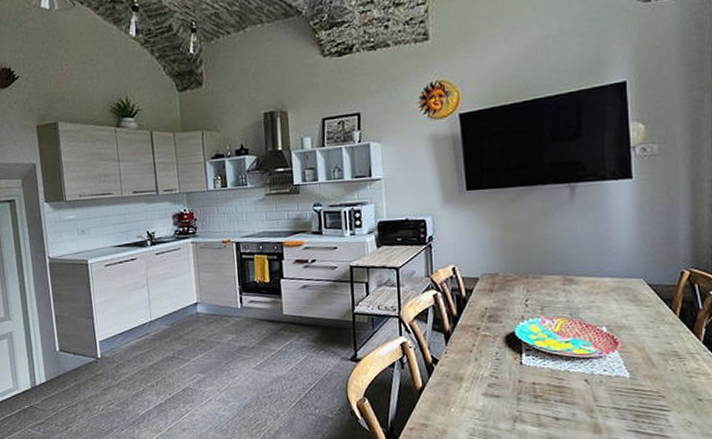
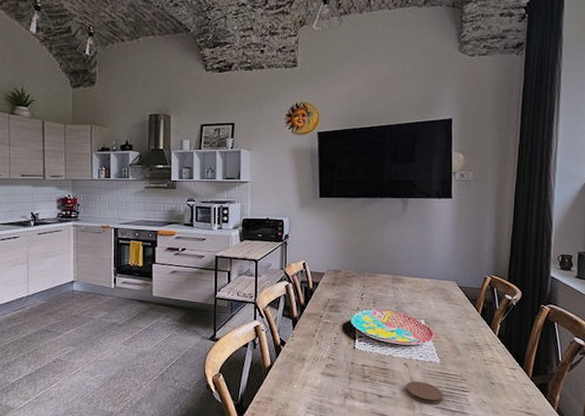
coaster: none [589,400,636,427] -> present [406,381,443,405]

